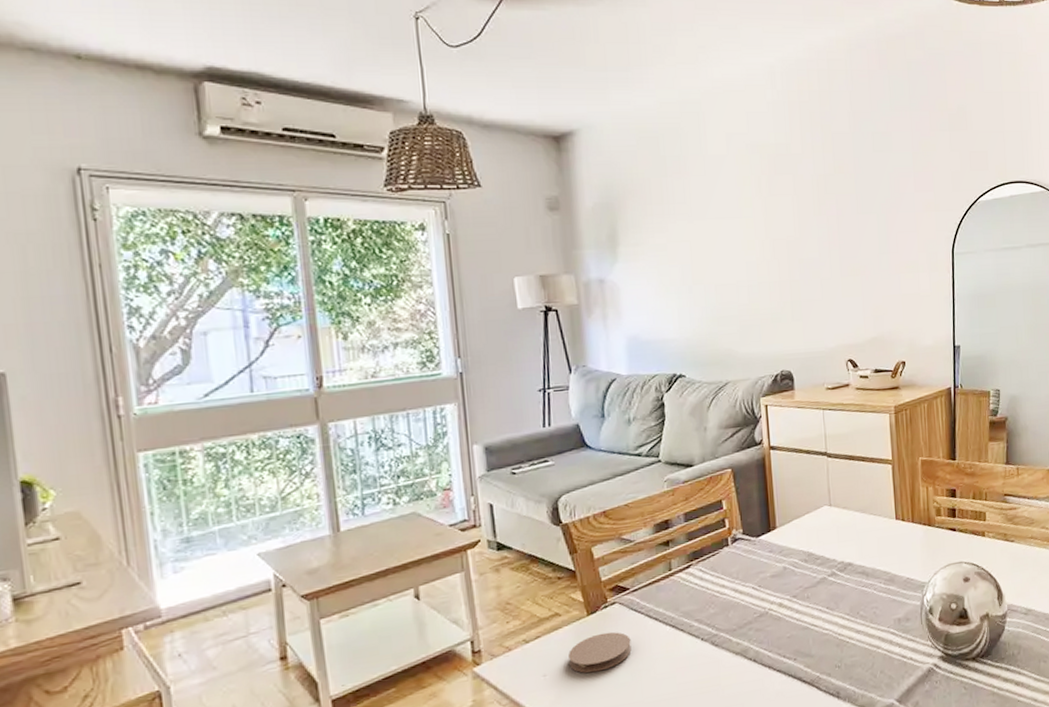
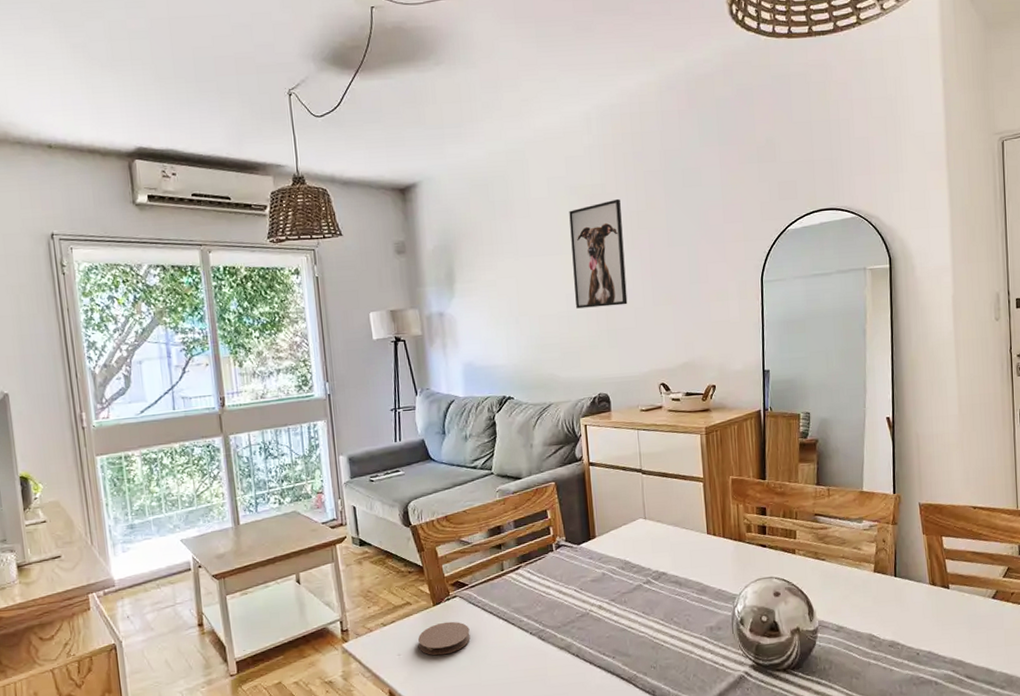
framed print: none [750,160,813,278] -> present [569,198,628,309]

